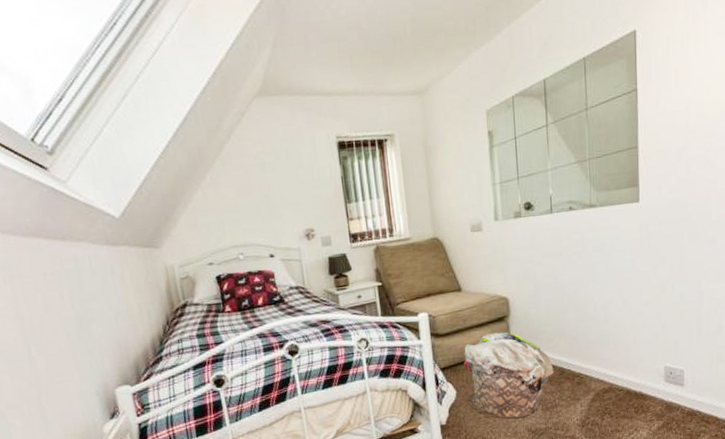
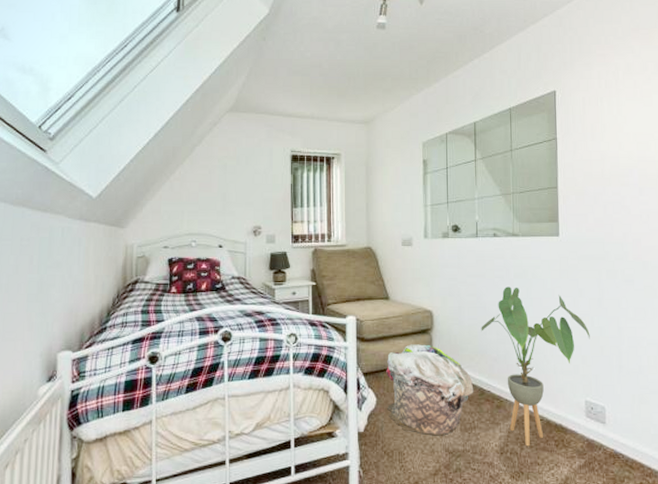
house plant: none [559,261,670,417] -> present [481,287,590,447]

